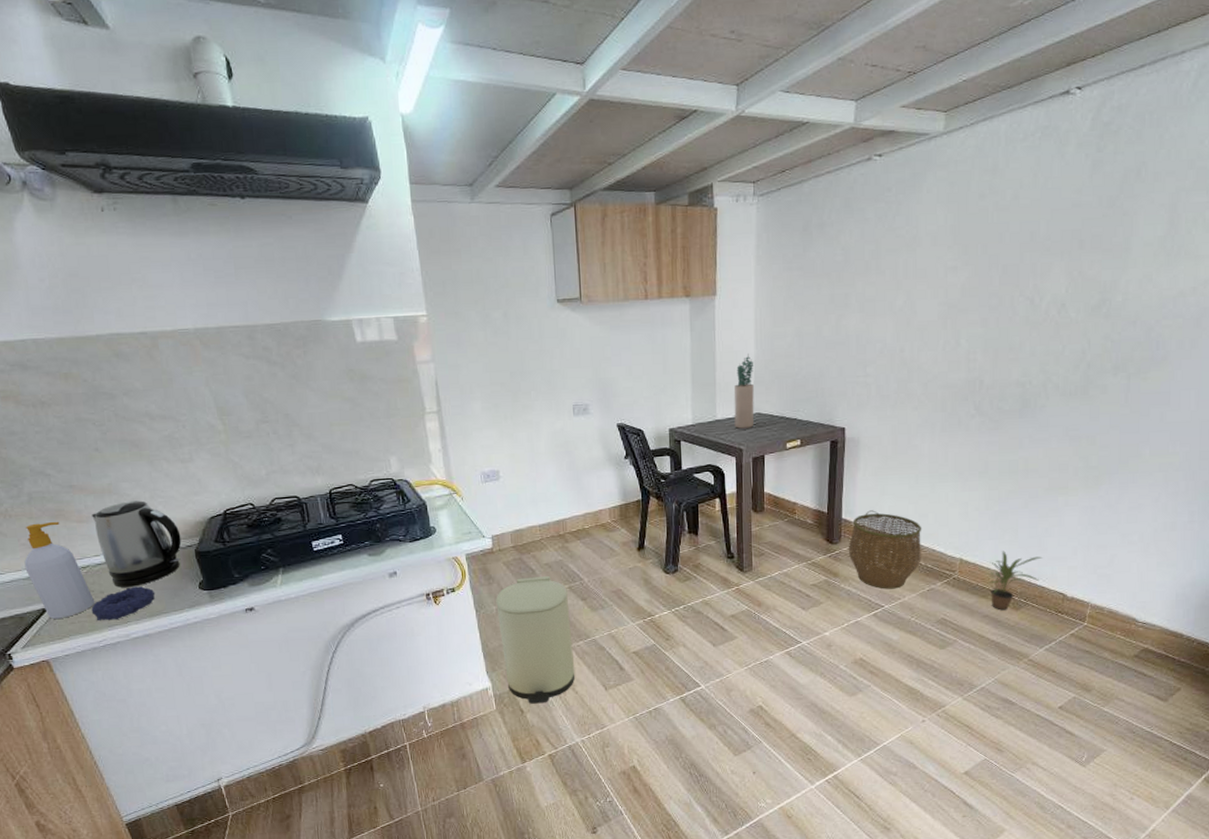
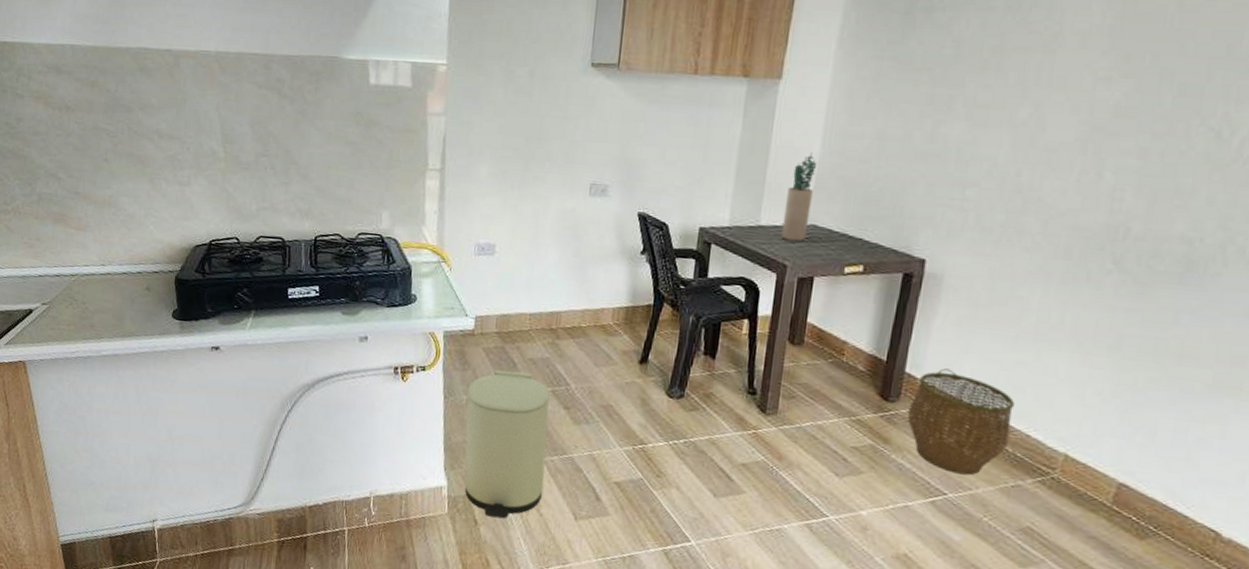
soap bottle: present [24,521,95,619] -> none [22,224,77,323]
sponge: present [91,586,156,622] -> none [71,303,131,334]
kettle: present [92,500,182,587] -> none [89,216,165,303]
potted plant: present [985,551,1043,610] -> none [1098,455,1190,536]

